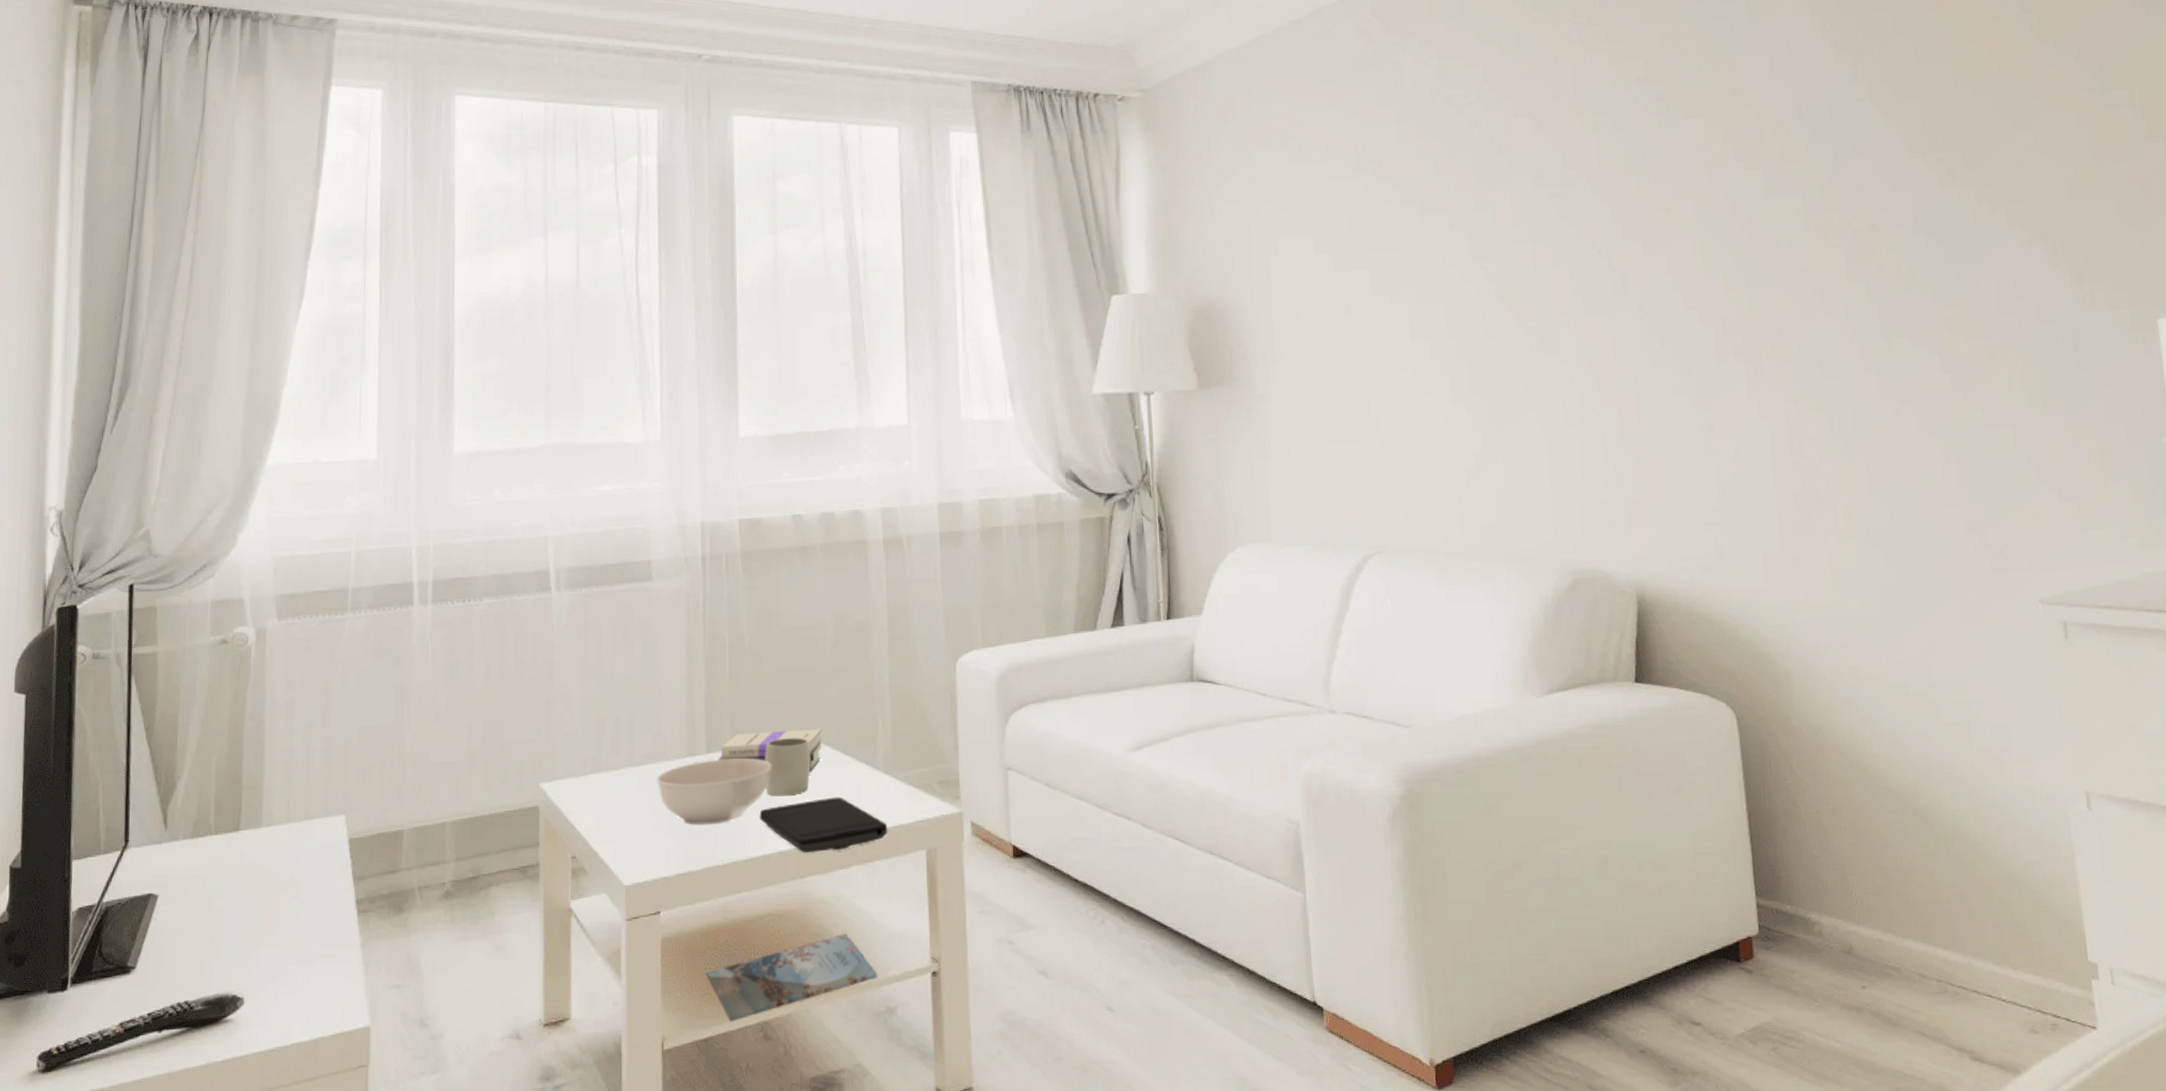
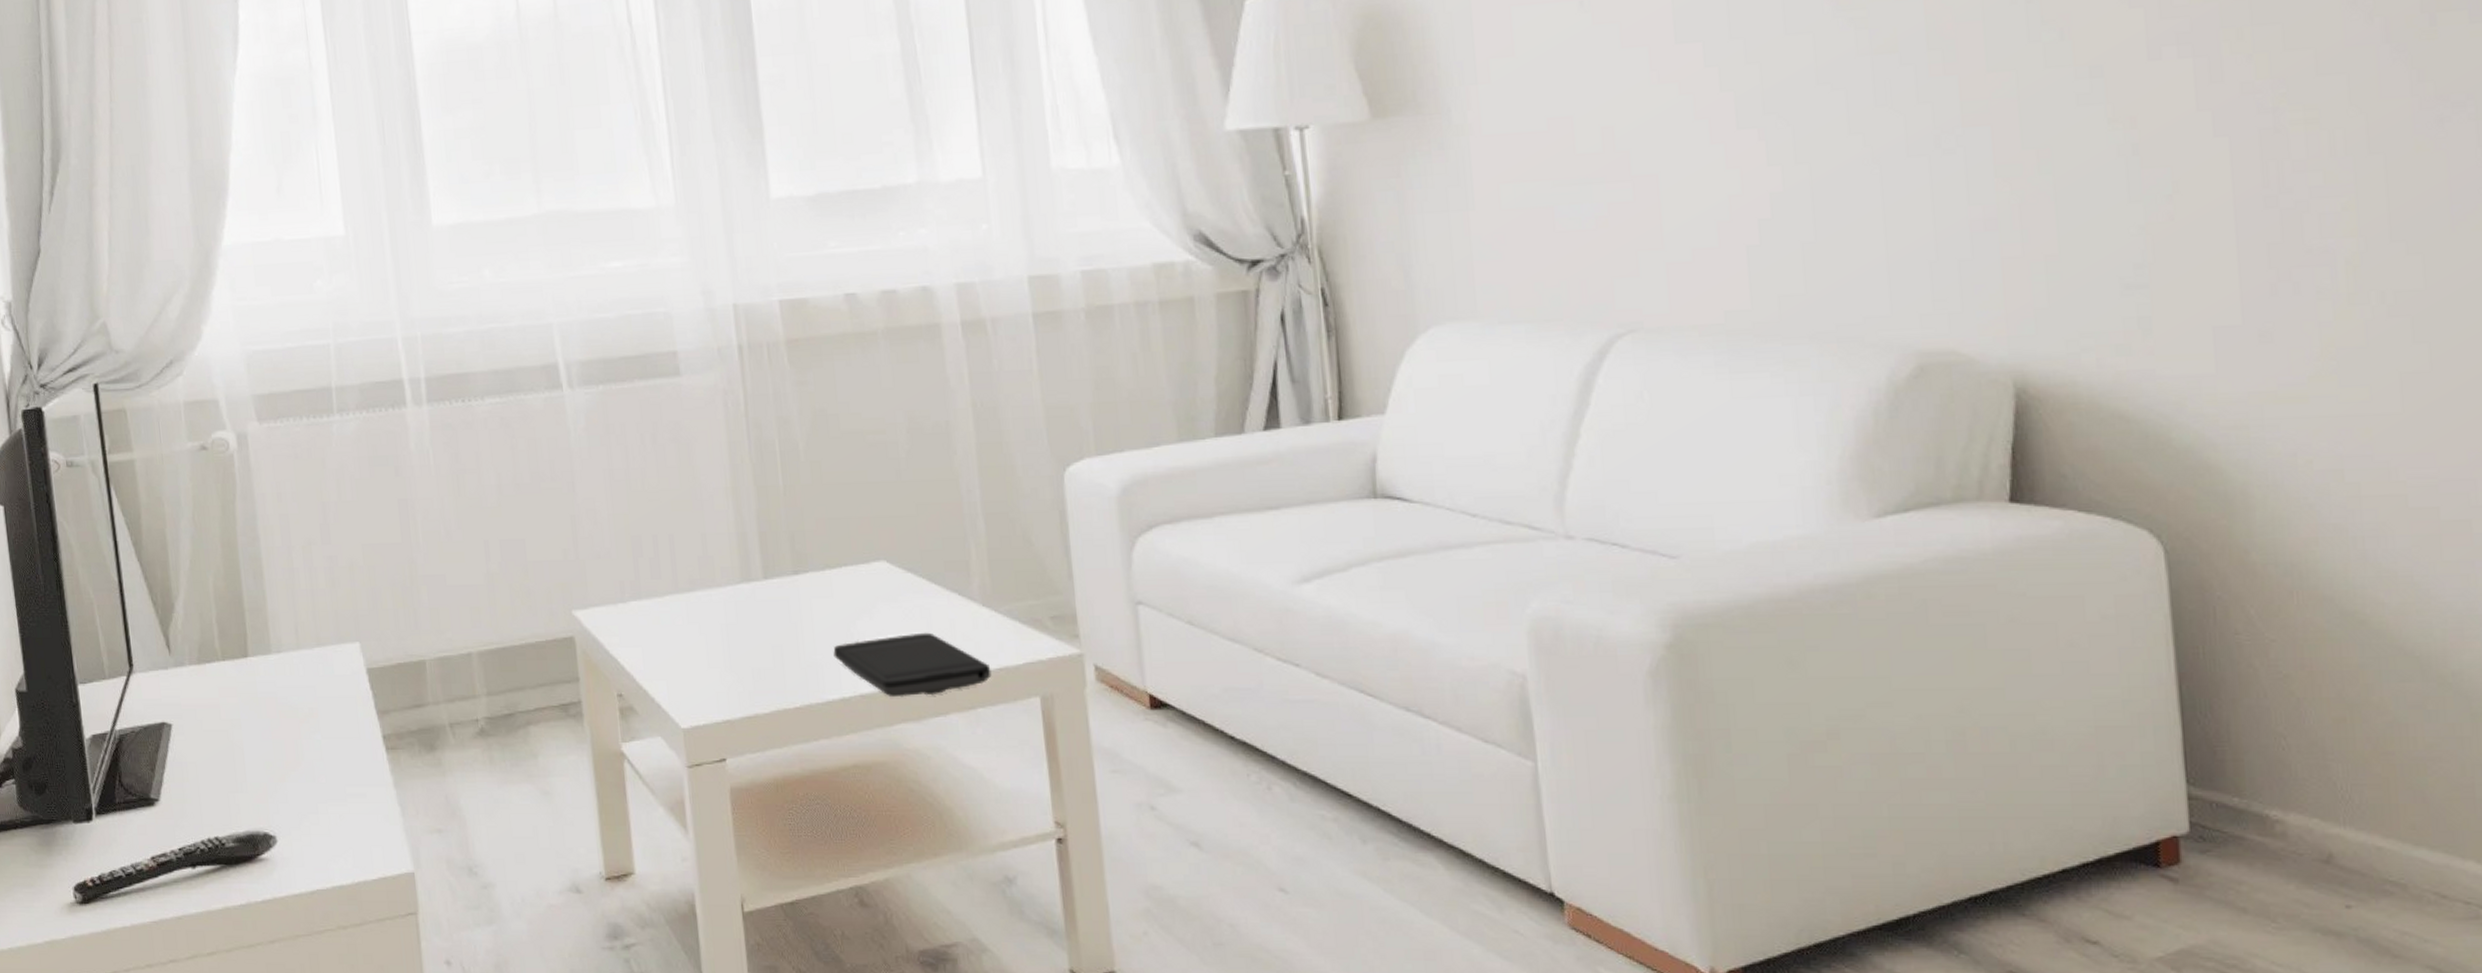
bowl: present [657,758,771,824] -> none [707,586,844,661]
magazine: present [707,933,878,1022] -> none [786,791,991,884]
books: present [718,728,822,772] -> none [778,552,903,603]
mug: present [764,738,811,797] -> none [834,562,891,631]

